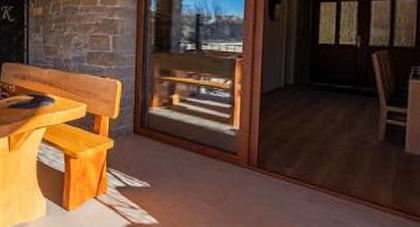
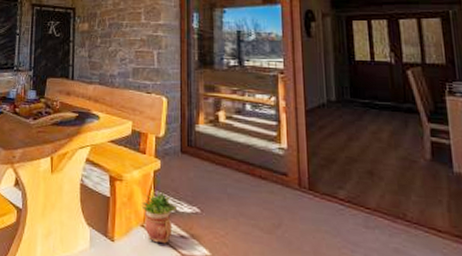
potted plant: none [94,165,129,213] -> present [141,188,178,244]

